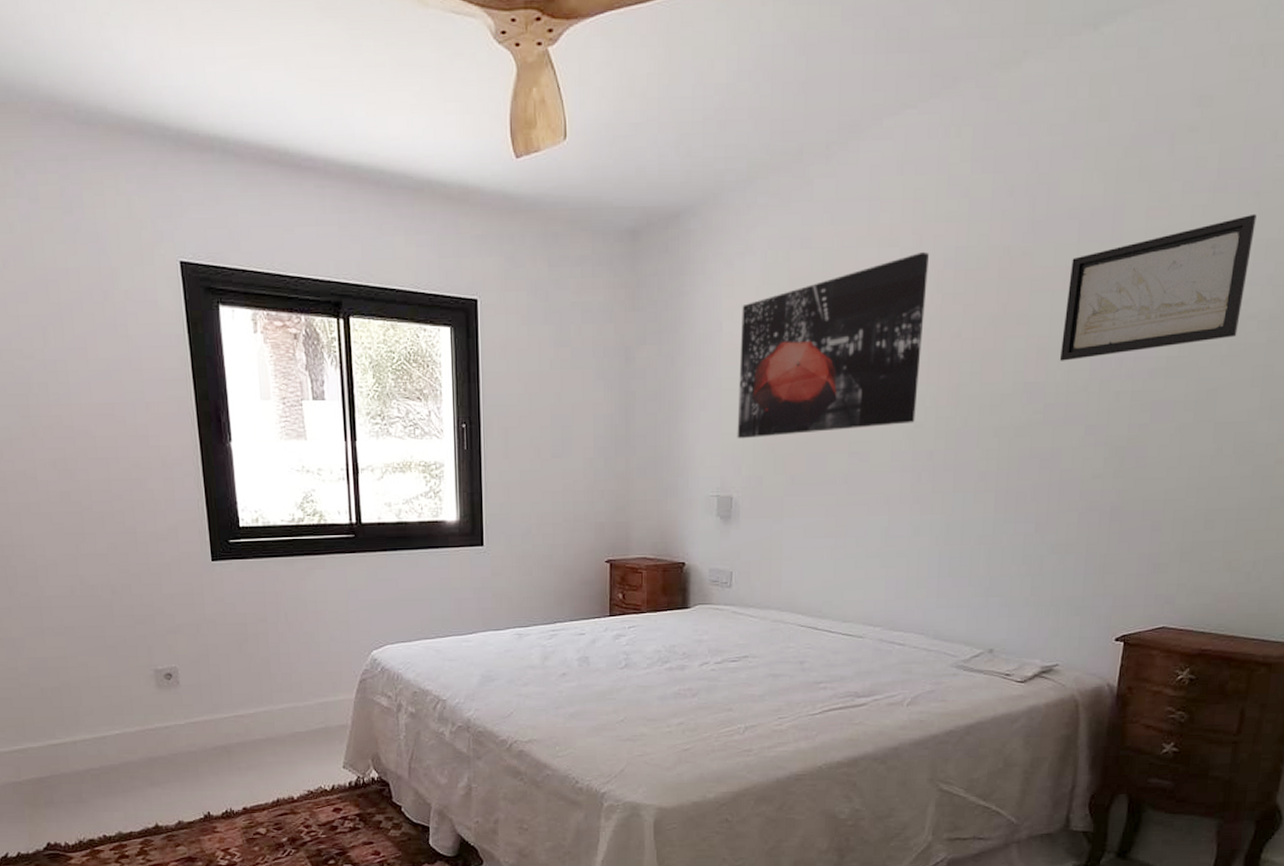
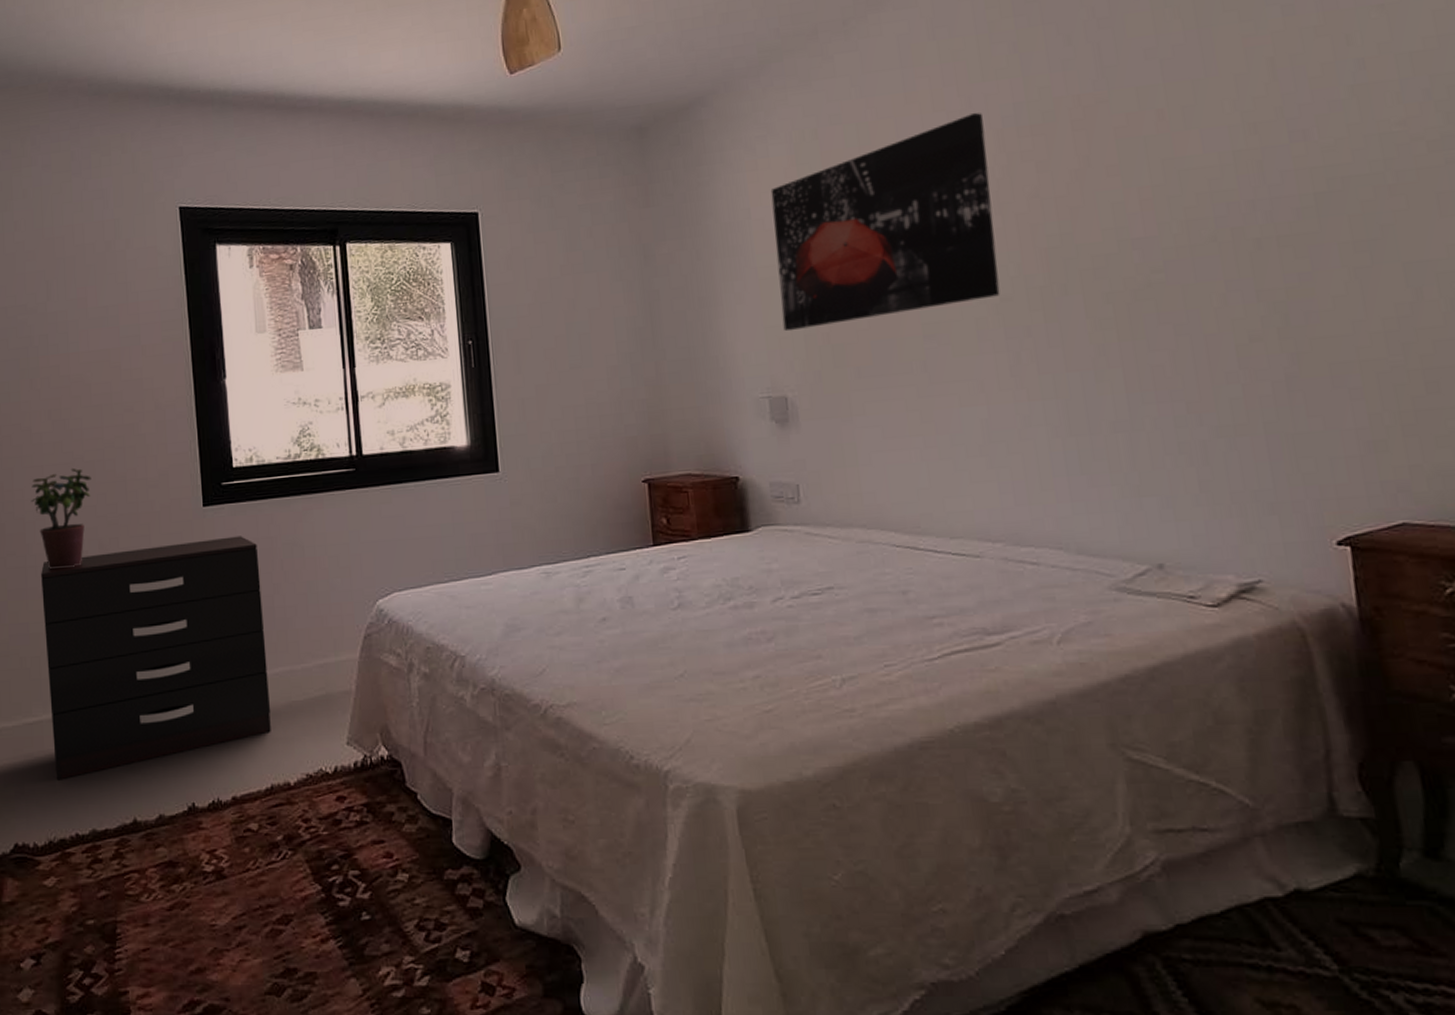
potted plant: none [41,517,102,611] -> present [31,467,91,570]
dresser: none [55,589,277,792] -> present [40,536,271,781]
wall art: present [1059,213,1256,361] -> none [1160,27,1402,211]

